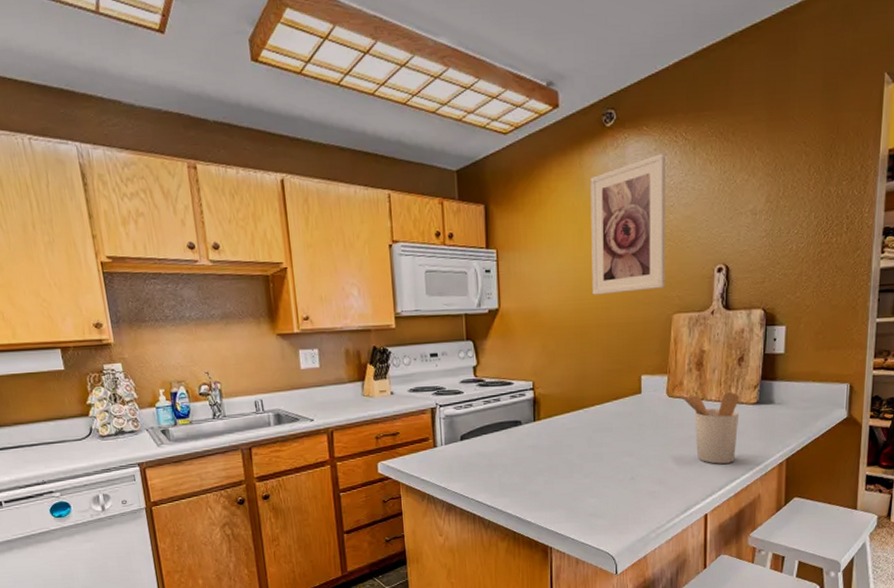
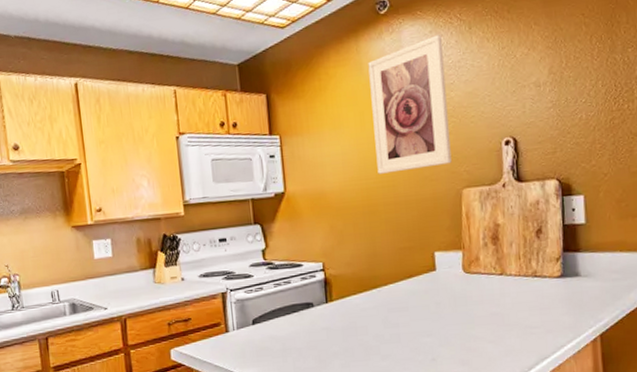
utensil holder: present [679,391,740,464] -> none [476,265,544,342]

